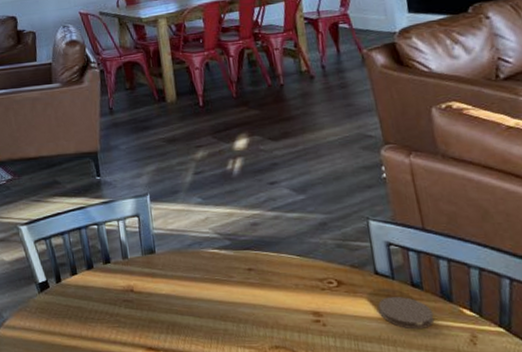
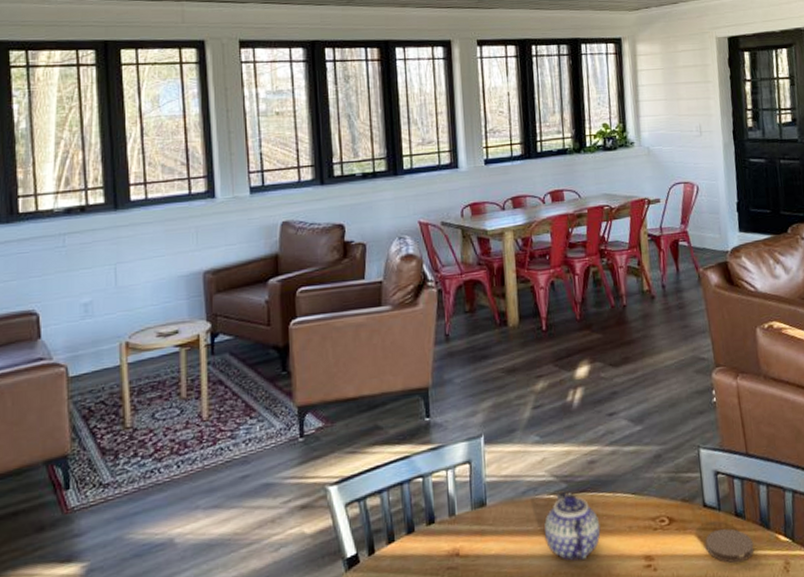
teapot: none [210,247,267,309] -> present [544,491,601,561]

